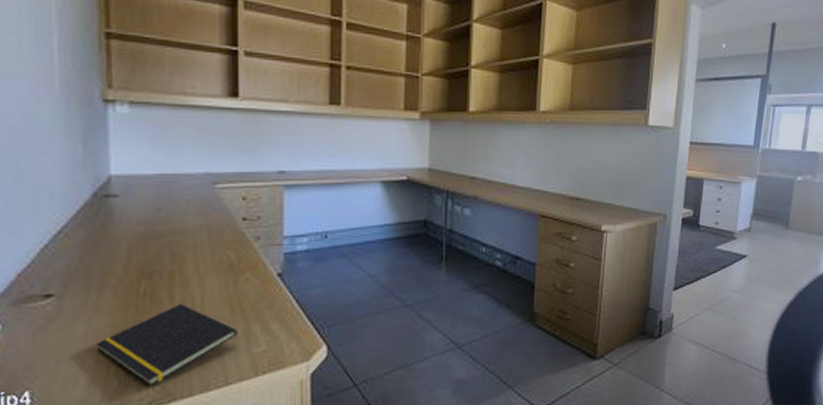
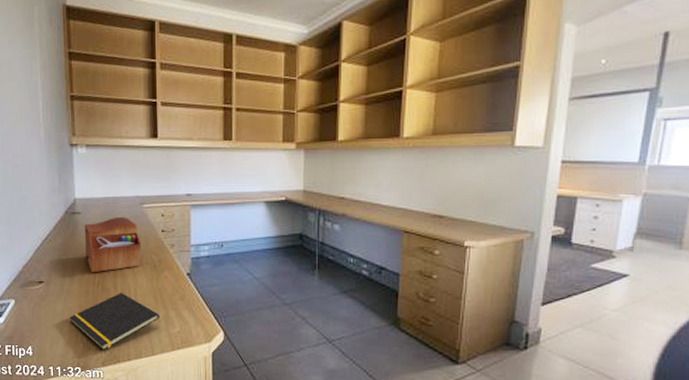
sewing box: none [123,200,213,279] -> present [84,216,142,273]

